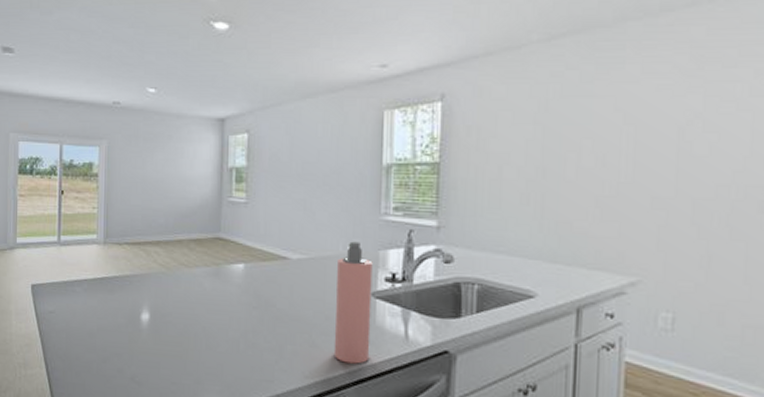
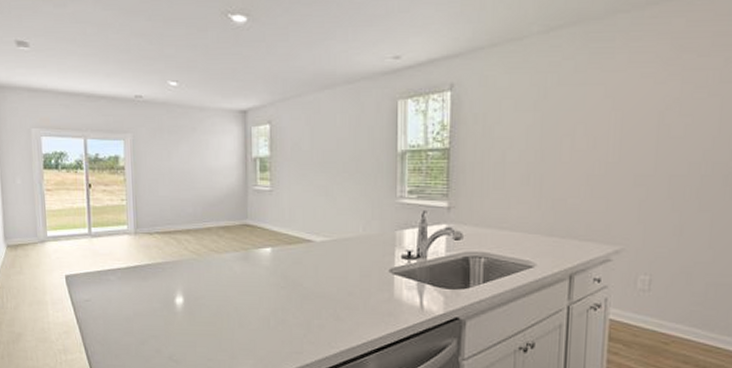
spray bottle: present [333,241,373,364] -> none [356,223,390,333]

